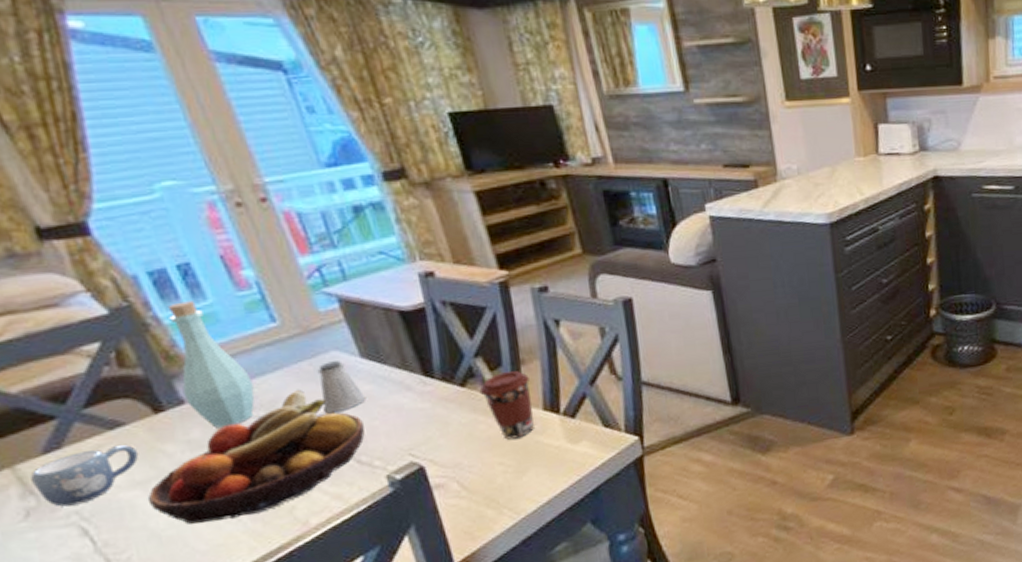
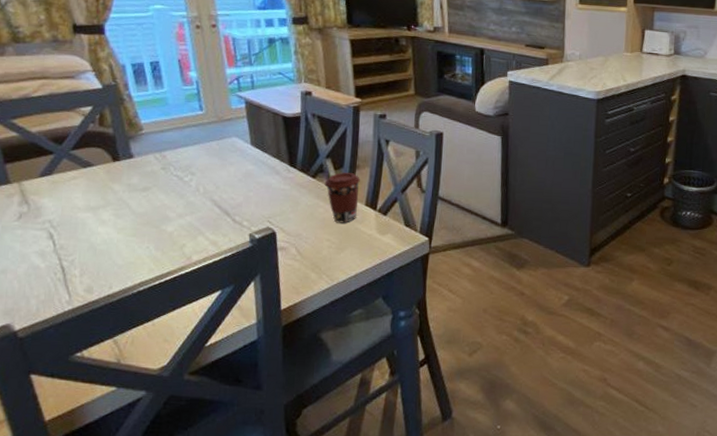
mug: present [31,444,139,507] -> none [28,179,97,216]
fruit bowl: present [148,389,365,525] -> none [95,160,242,246]
bottle: present [167,301,255,428] -> none [134,87,179,179]
saltshaker: present [317,361,366,413] -> none [219,144,248,181]

